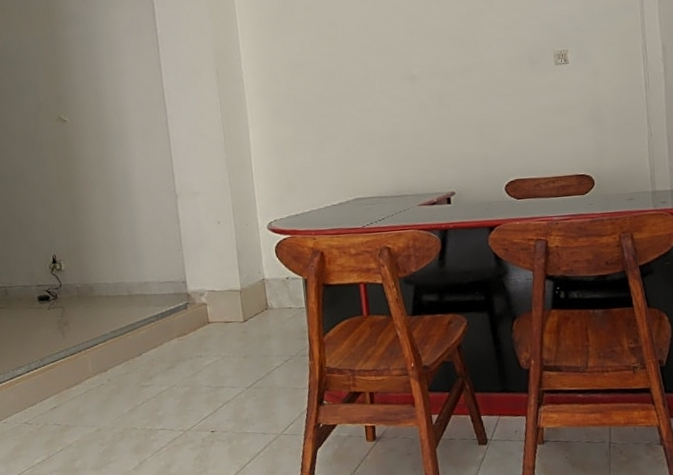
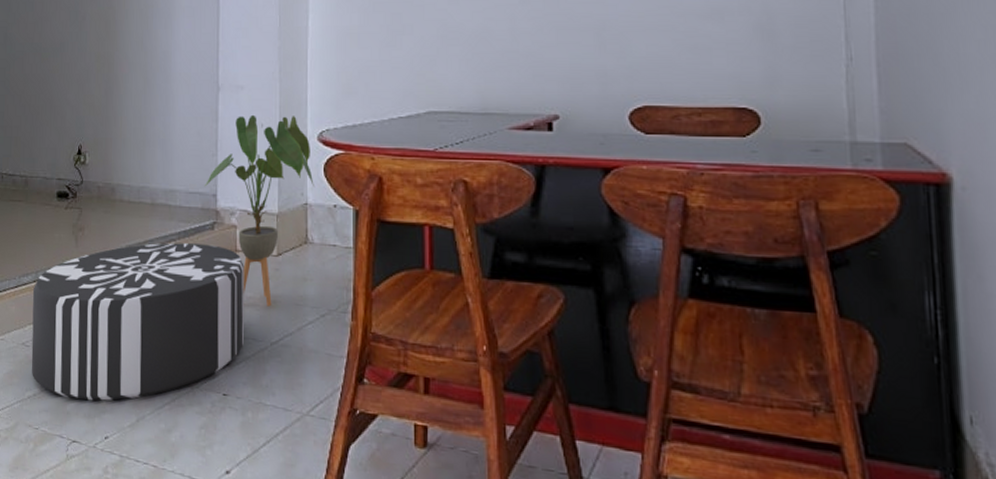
pouf: none [27,321,225,458] -> present [31,243,245,401]
house plant: none [174,212,269,361] -> present [204,114,314,307]

